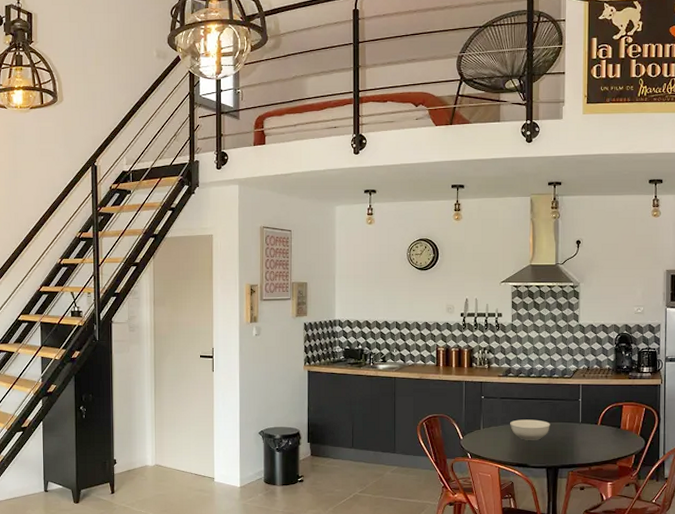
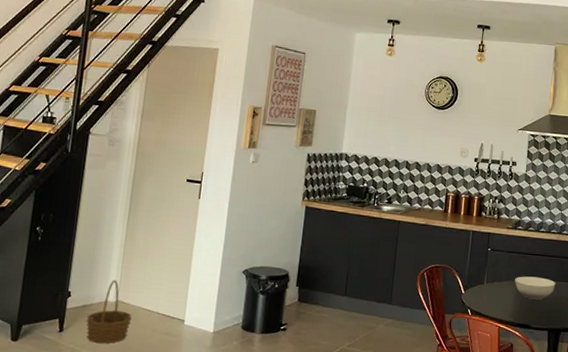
basket: none [132,447,169,502] -> present [86,280,132,344]

